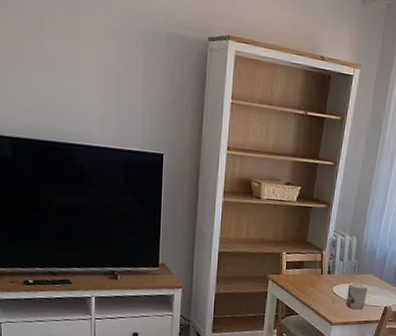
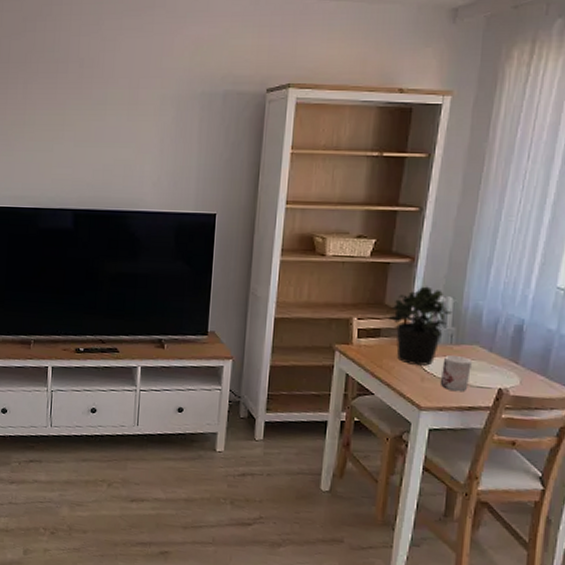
potted plant: none [310,227,356,292] -> present [389,286,453,367]

